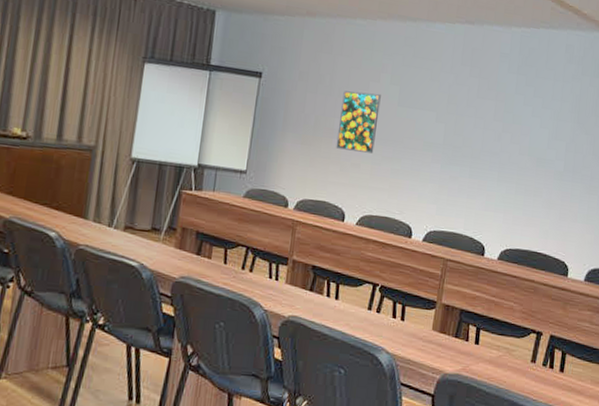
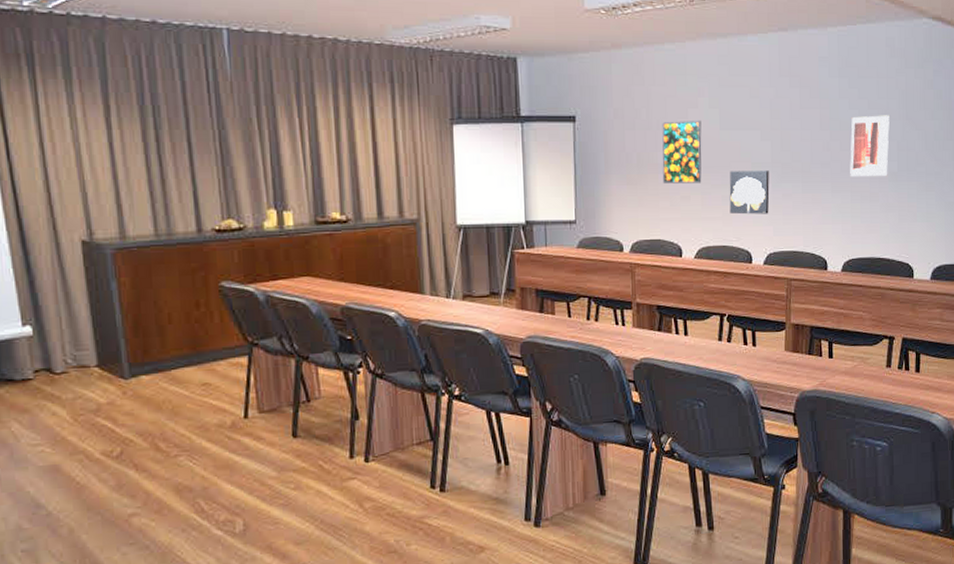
wall art: none [396,146,440,193] -> present [729,170,770,215]
wall art: none [517,113,561,174] -> present [850,115,890,177]

